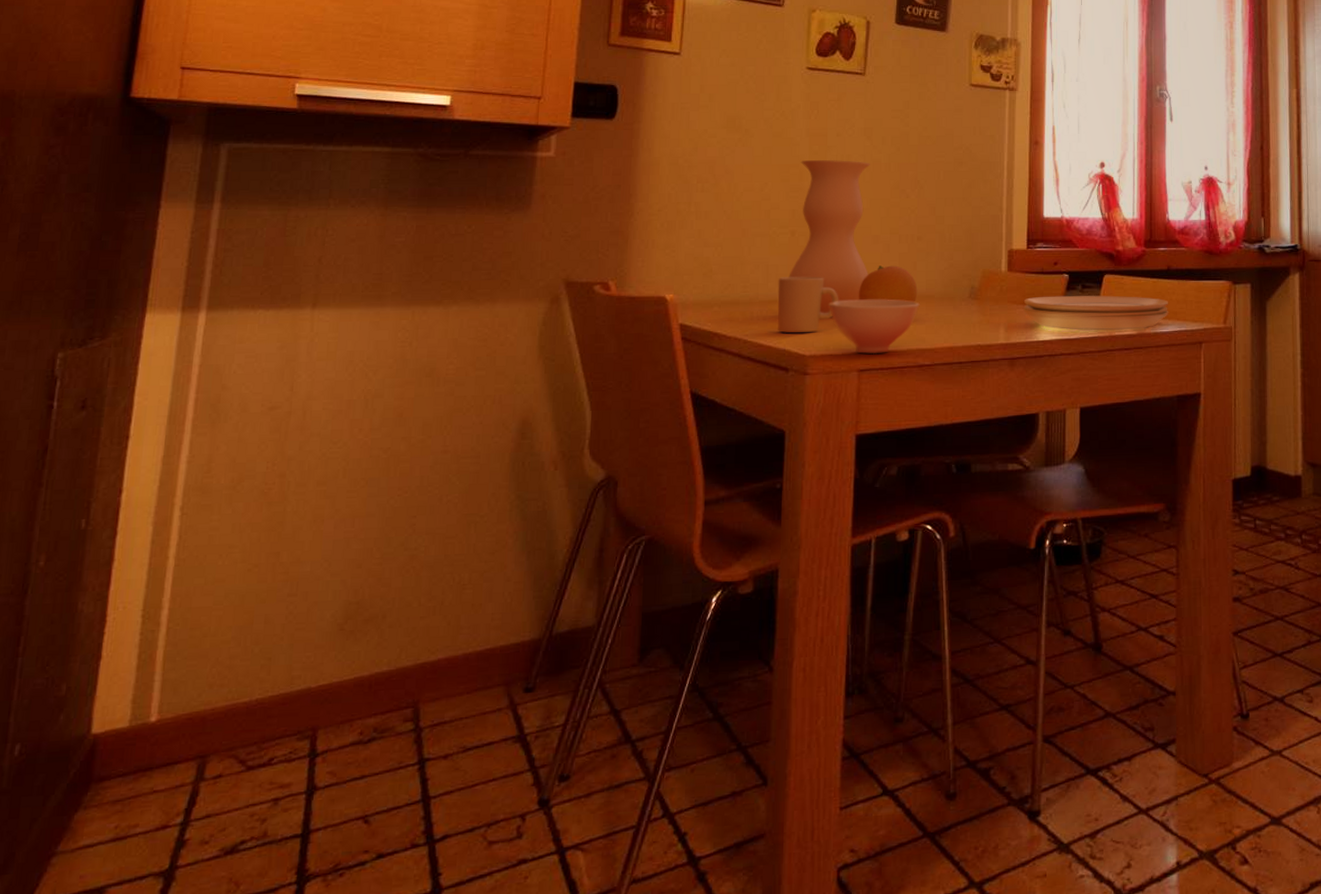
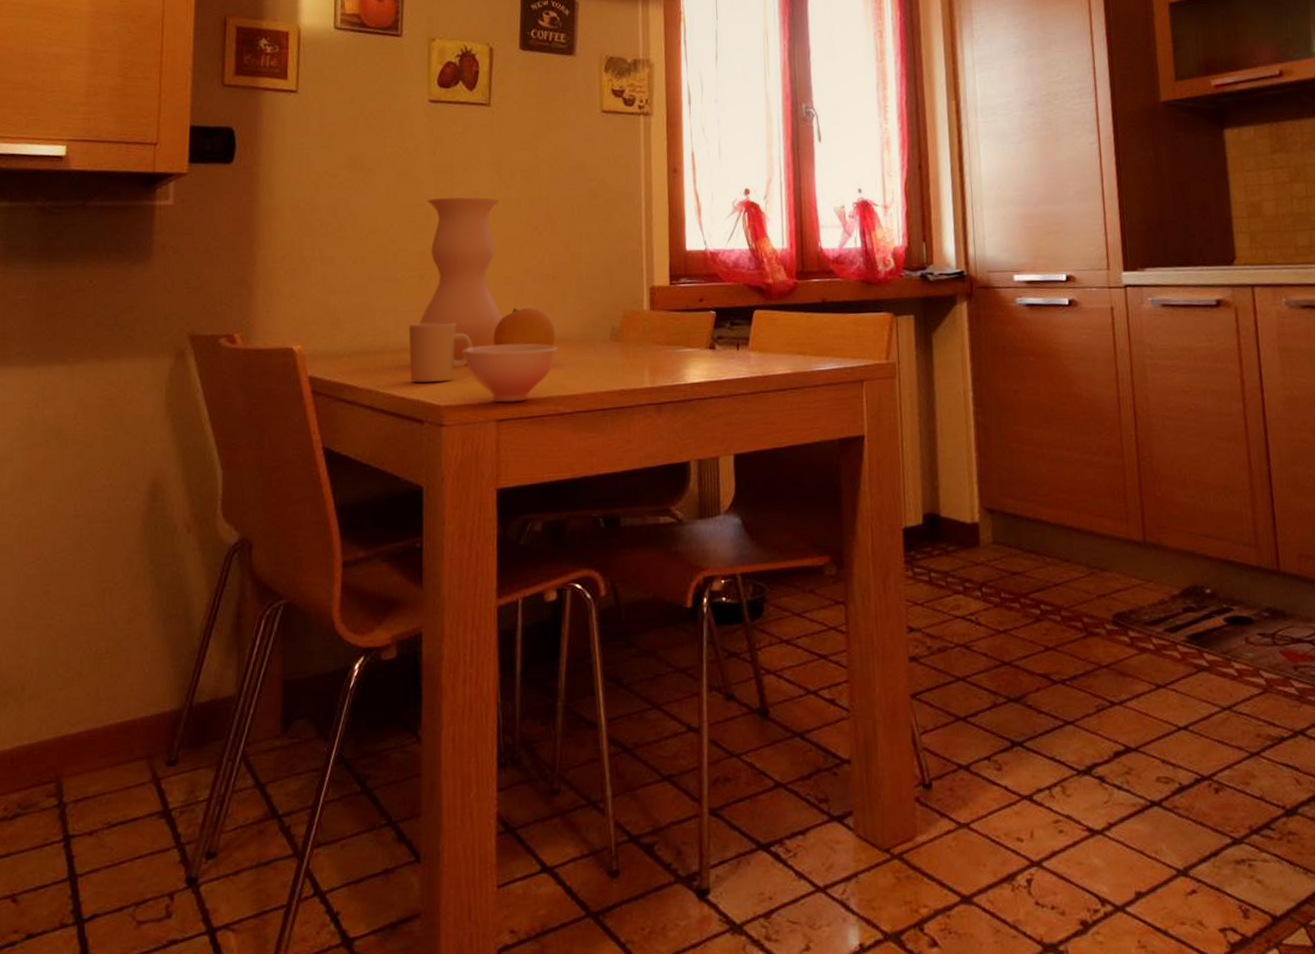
plate: present [1022,295,1169,331] -> none [667,332,827,372]

